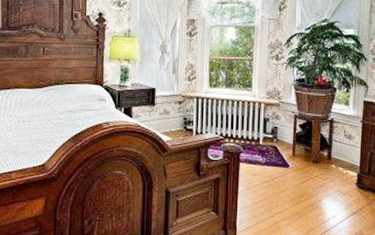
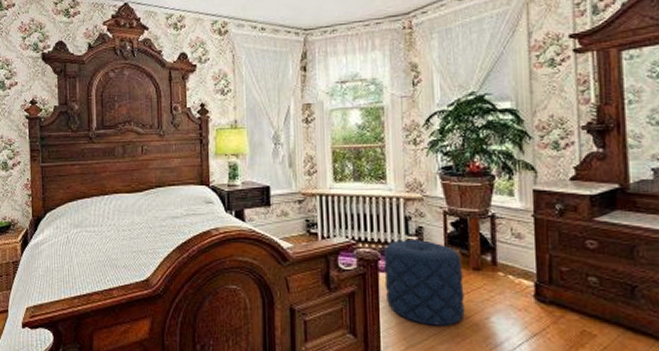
pouf: none [244,137,306,206] -> present [383,240,465,326]

